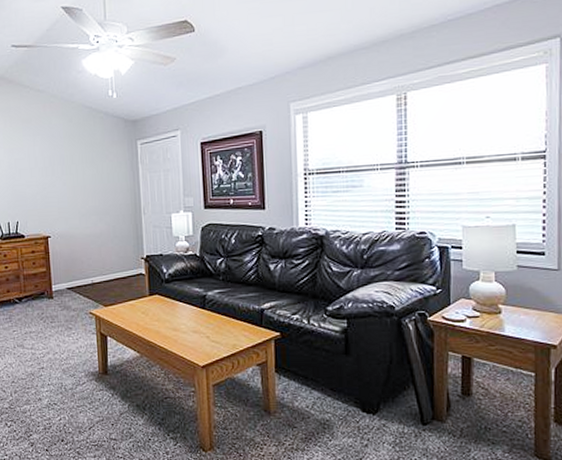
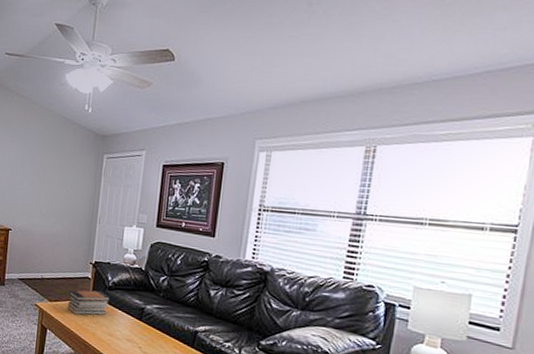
book stack: none [125,286,169,315] -> present [68,290,111,315]

